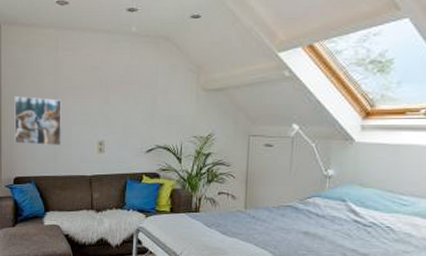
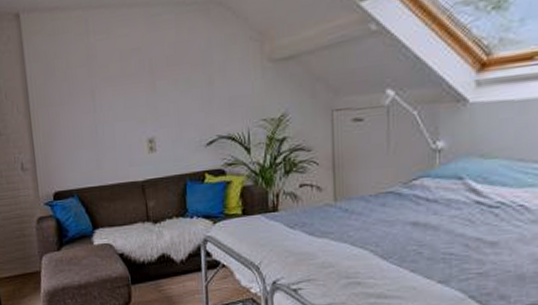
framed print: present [14,96,62,146] -> none [44,94,104,153]

